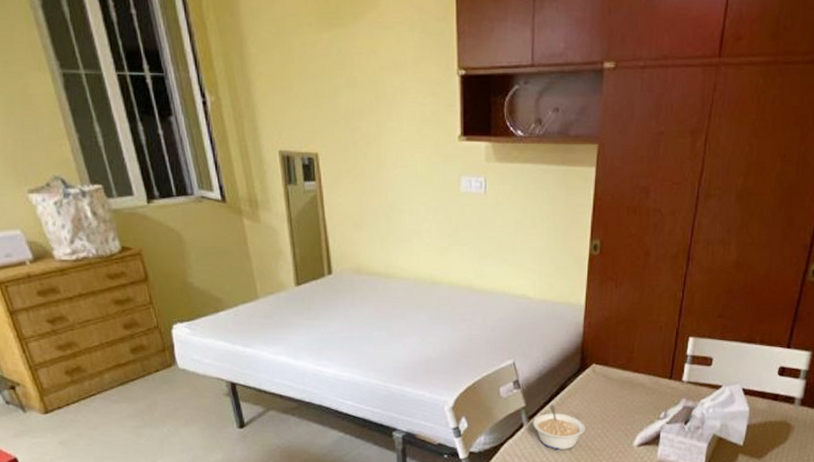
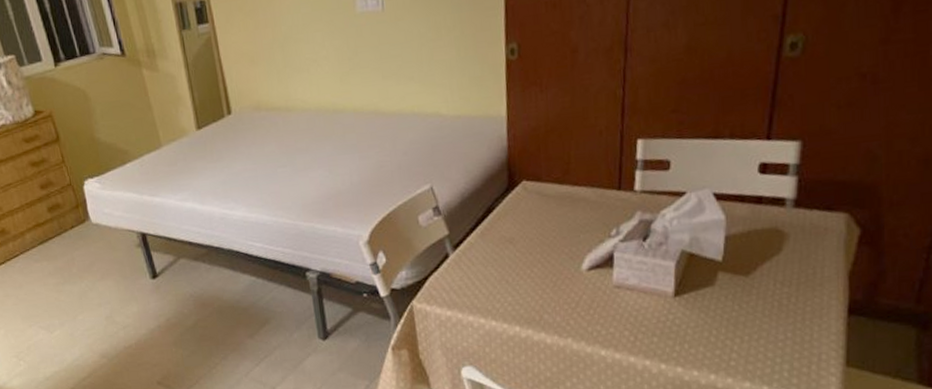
legume: present [533,405,586,450] -> none [459,230,522,281]

